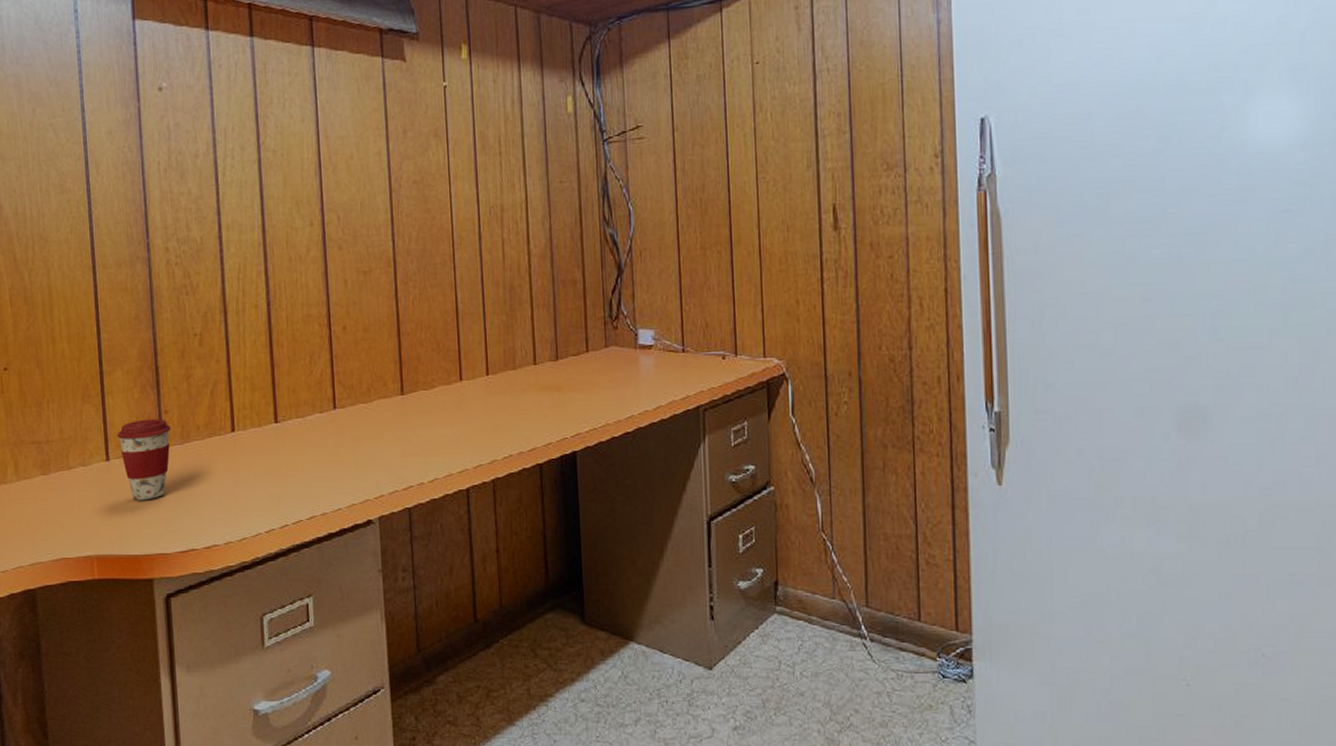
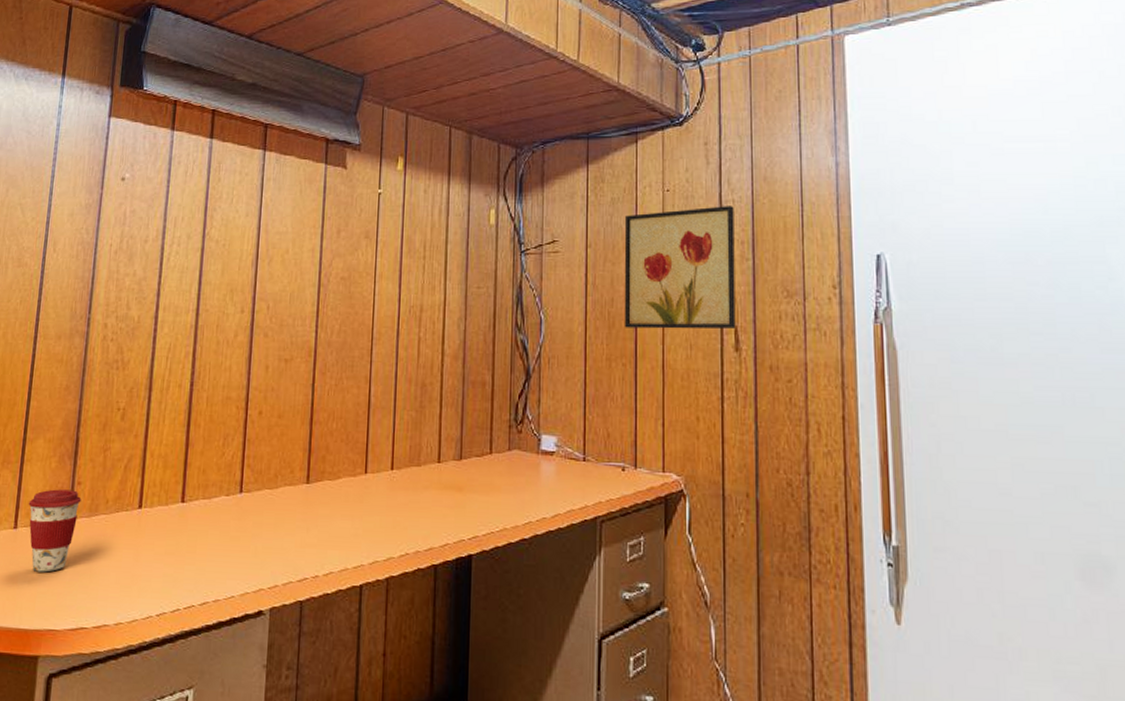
wall art: none [713,75,834,214] -> present [624,206,736,329]

